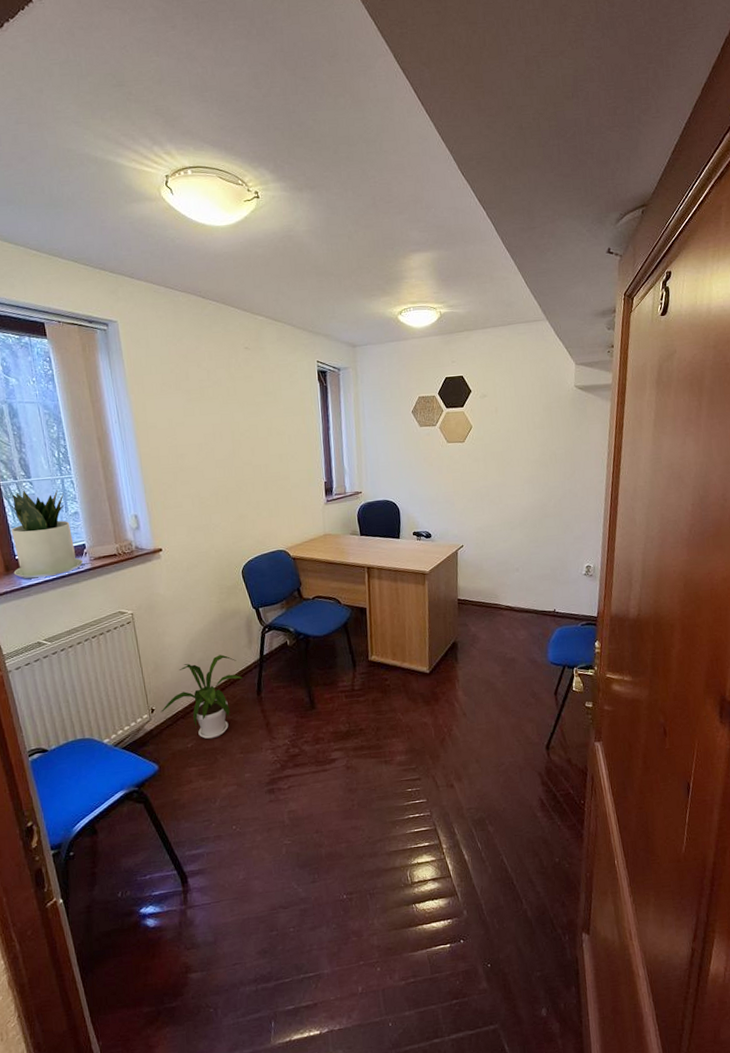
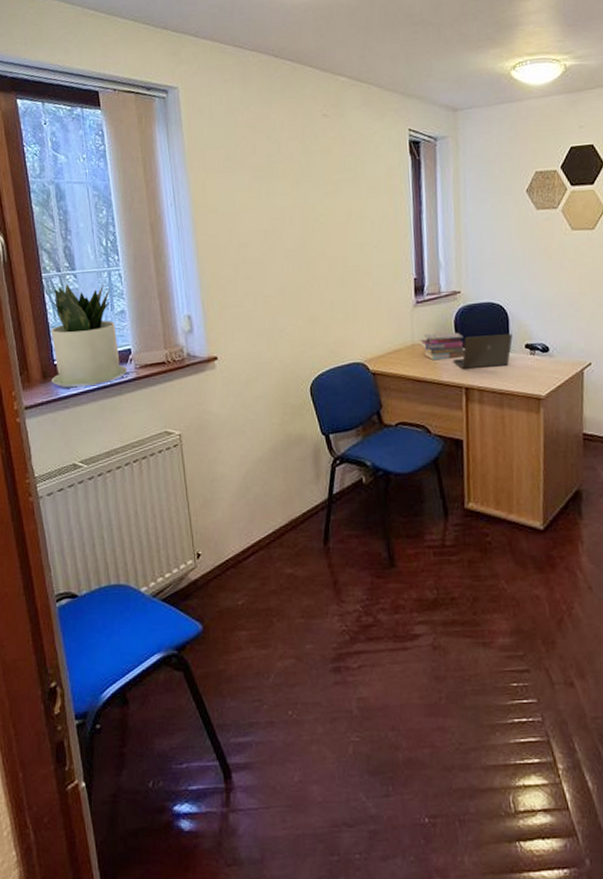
house plant: present [160,654,243,740] -> none [207,491,307,597]
books: none [330,524,366,547] -> present [420,332,465,361]
laptop: none [357,524,403,554] -> present [452,334,513,370]

